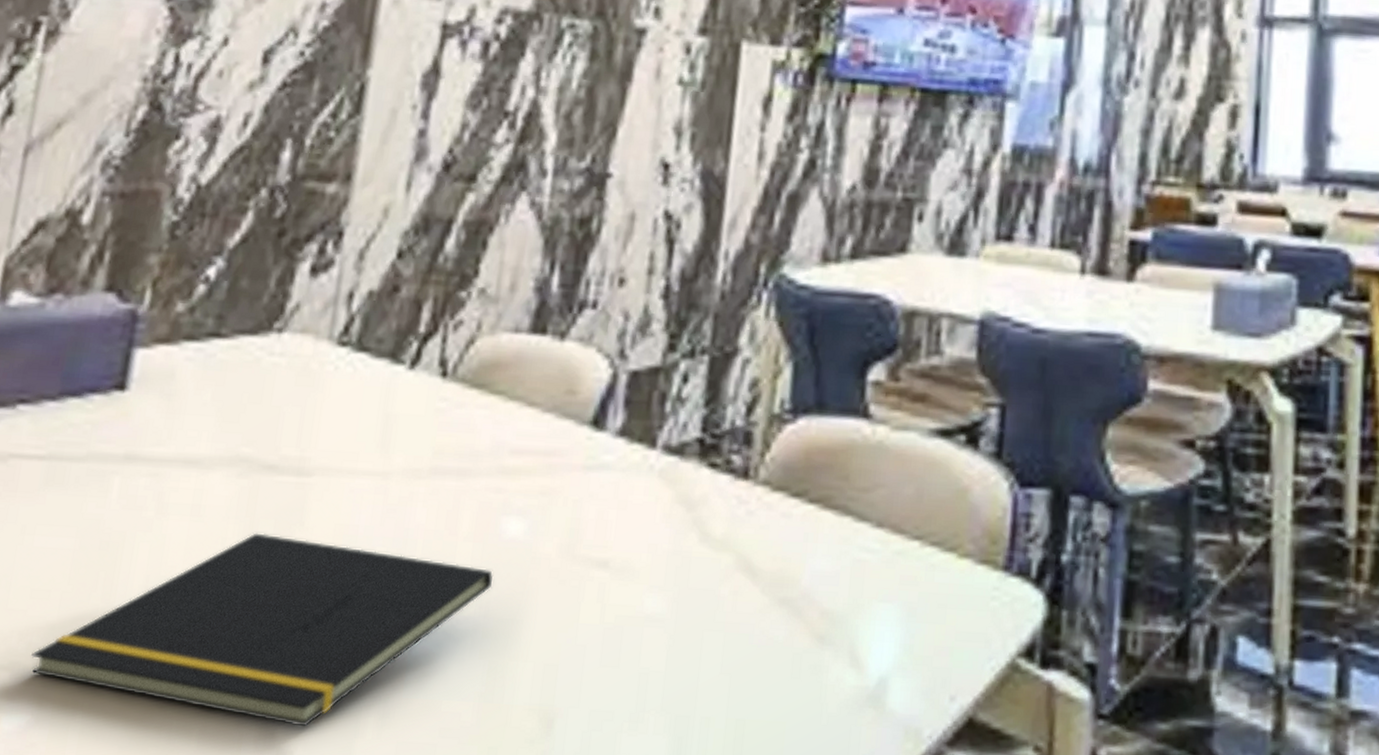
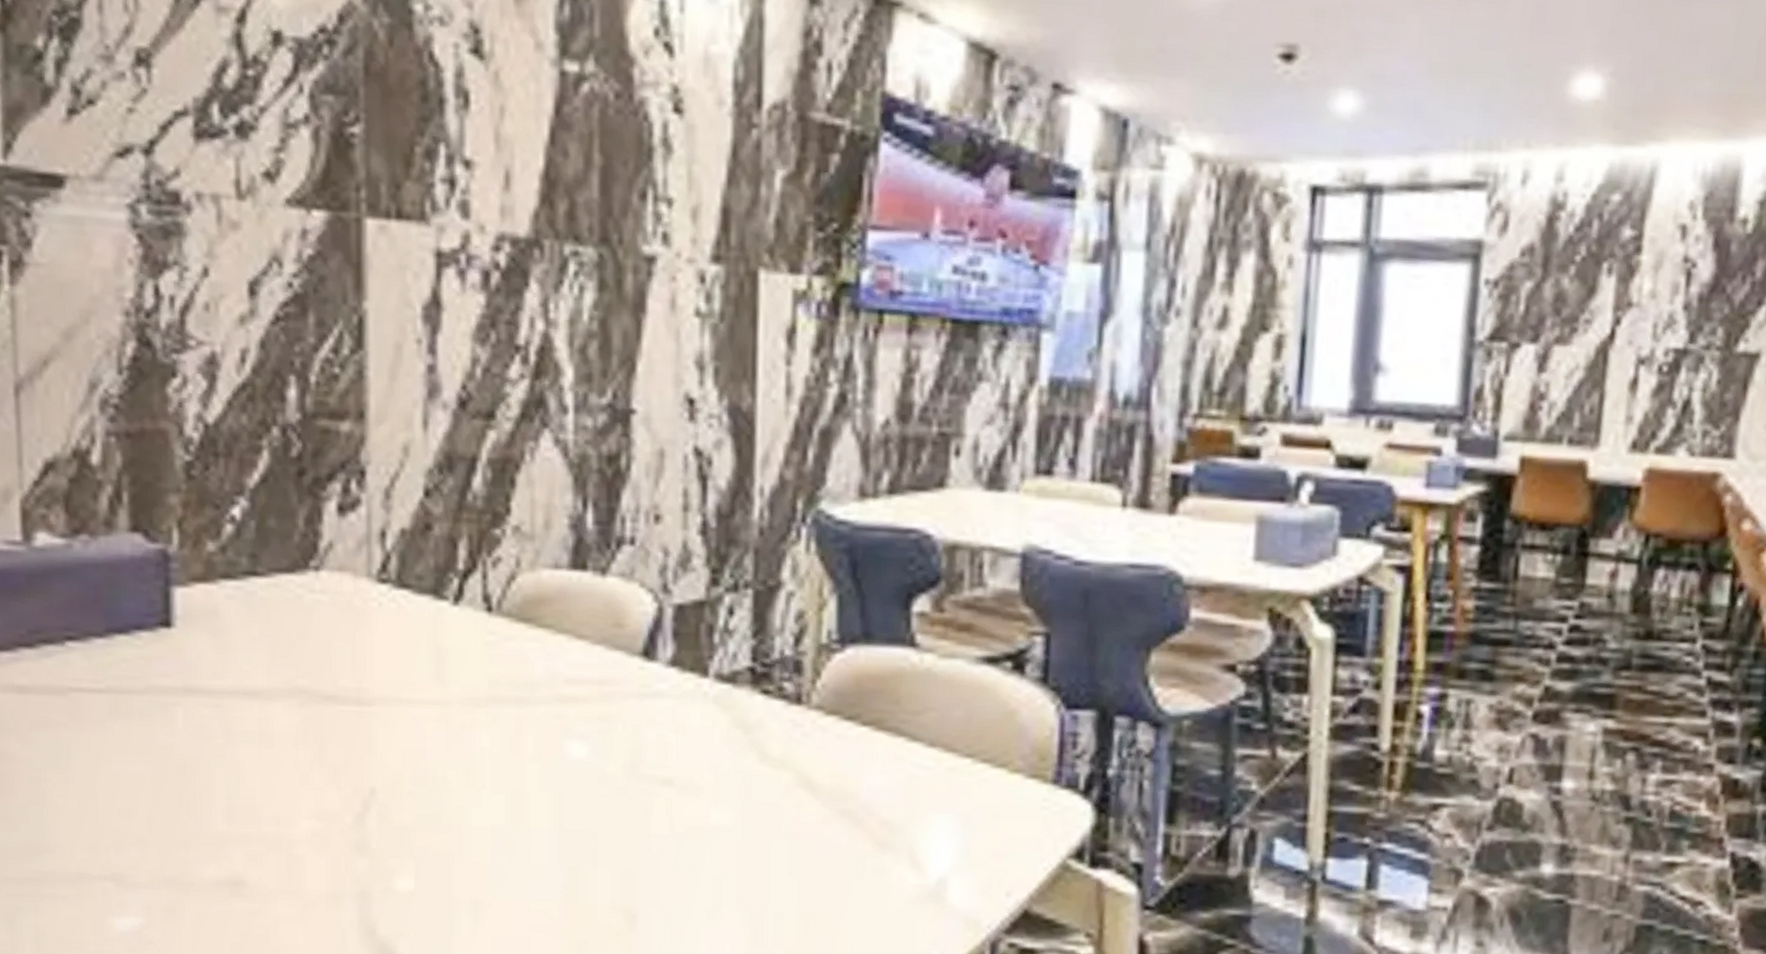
notepad: present [31,532,494,727] -> none [131,757,564,925]

